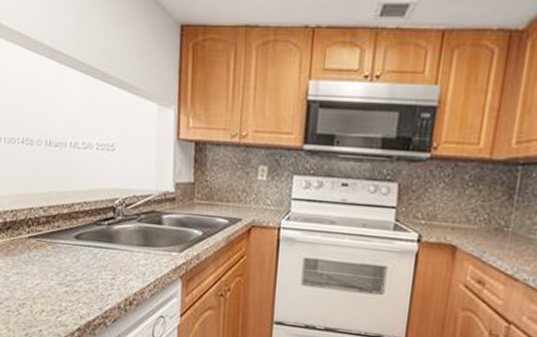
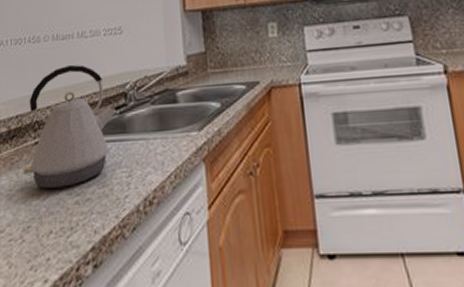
kettle: none [18,172,105,279] -> present [23,64,117,189]

